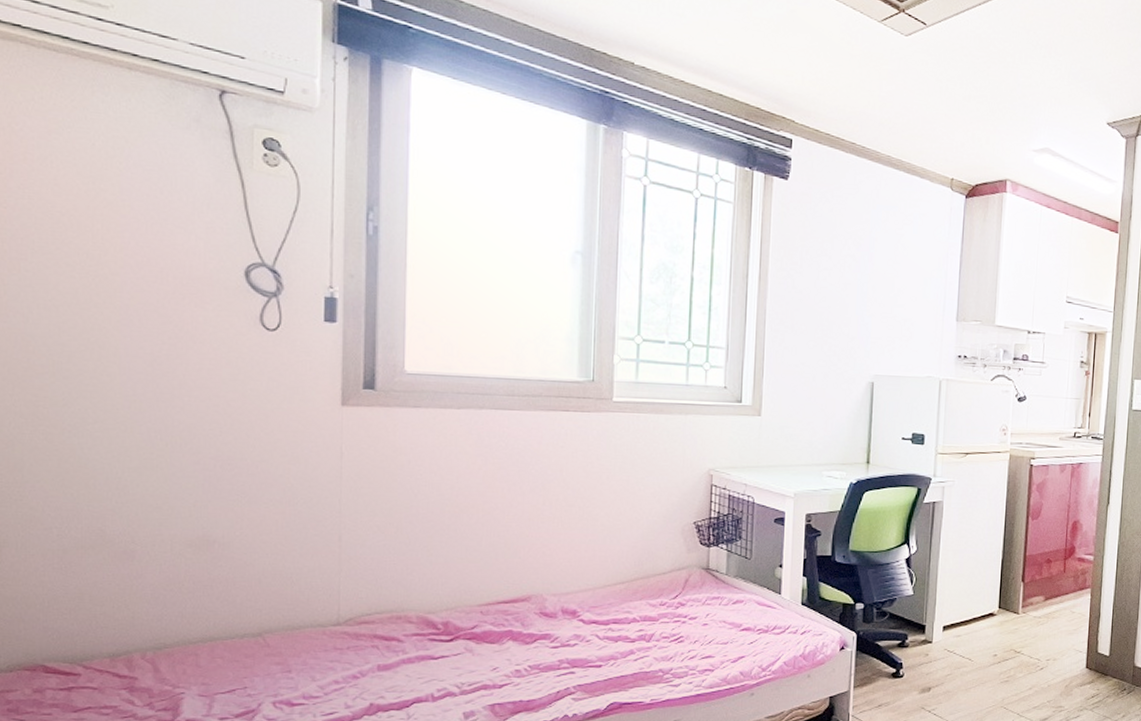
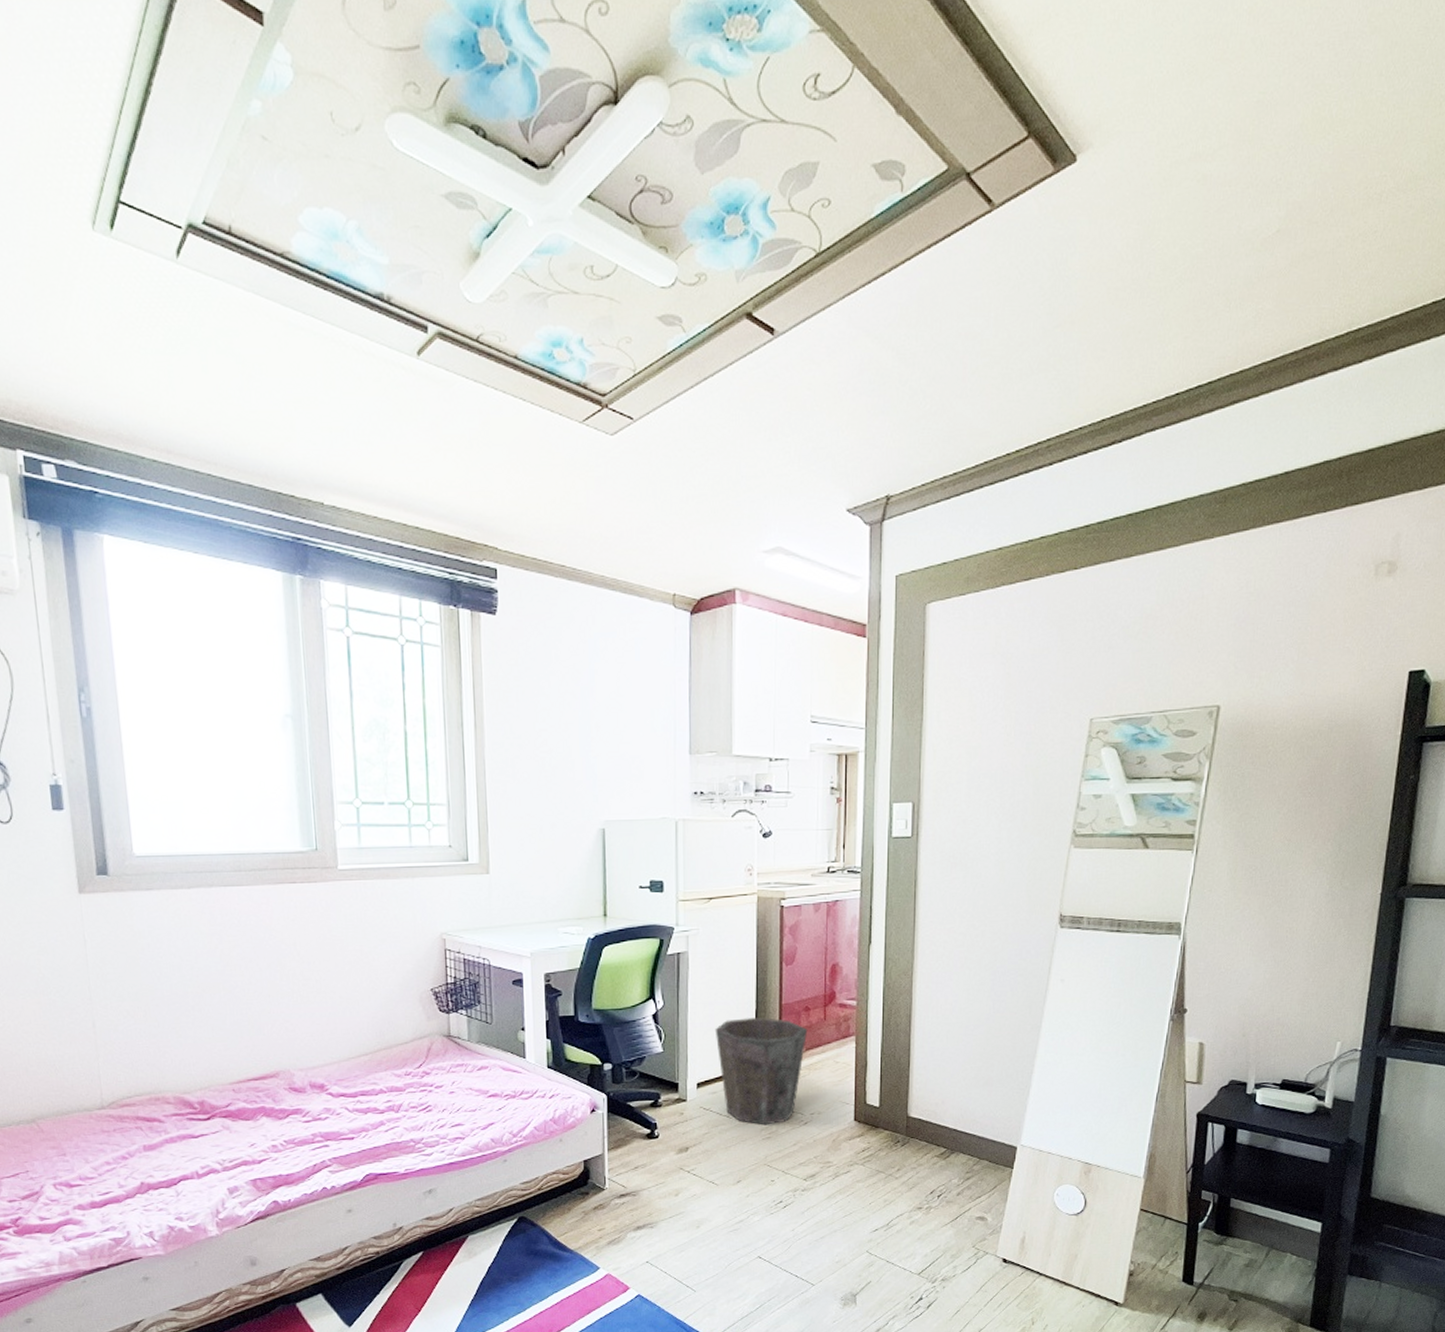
waste bin: none [963,567,1049,669] -> present [715,1018,808,1125]

